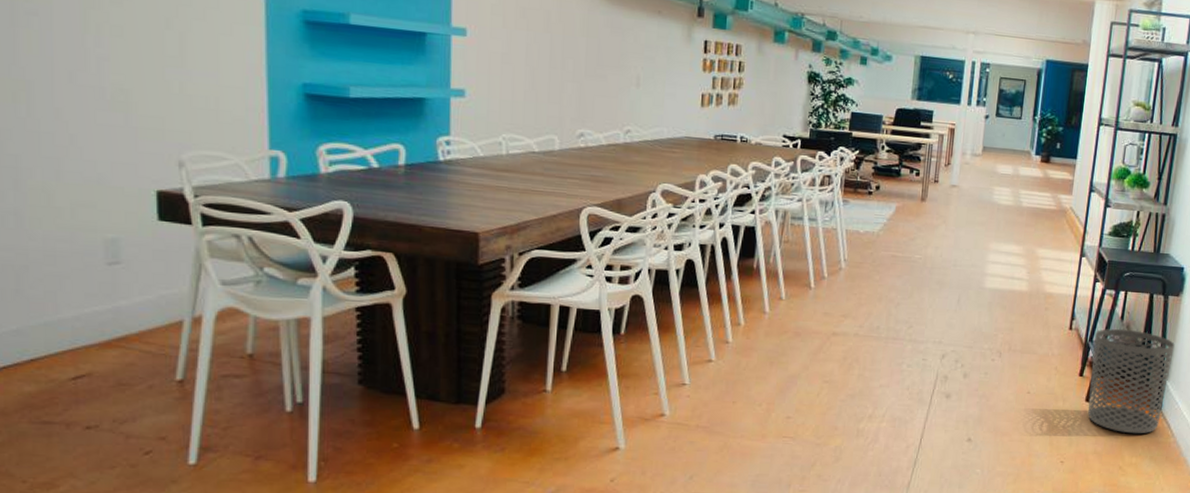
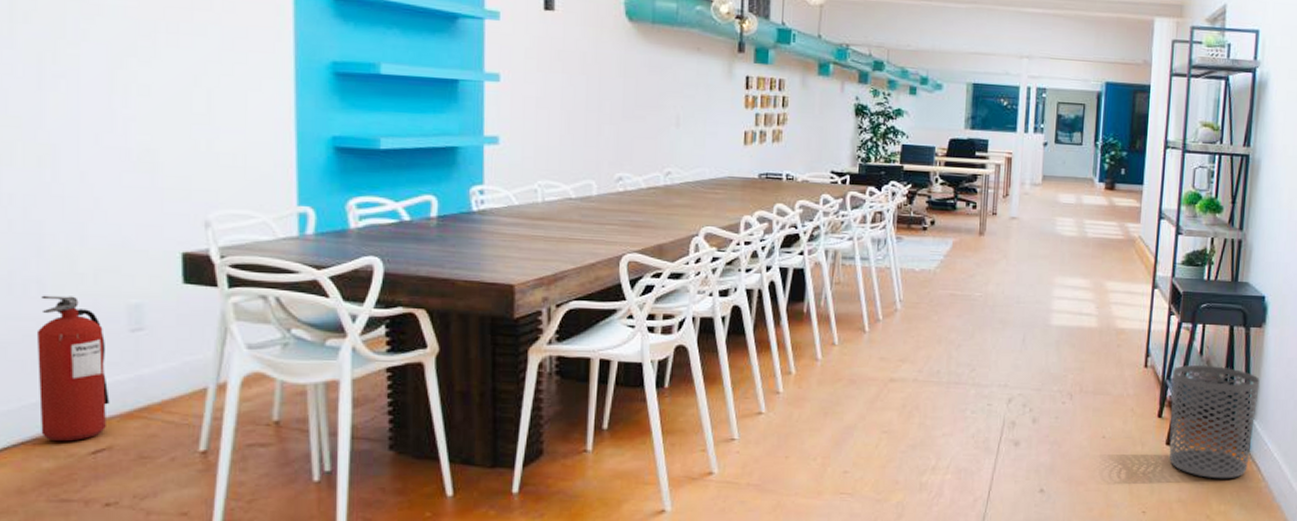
fire extinguisher: none [15,227,88,368] -> present [36,295,110,442]

